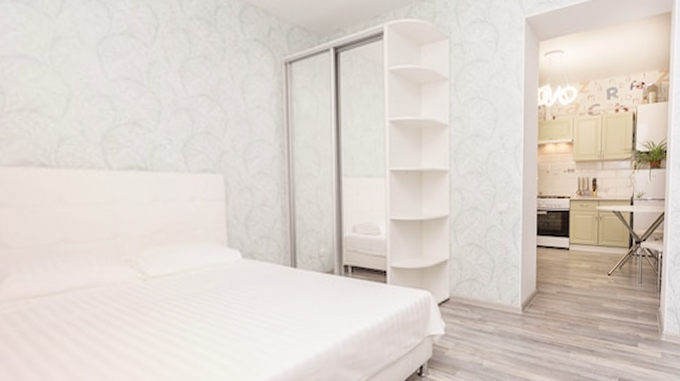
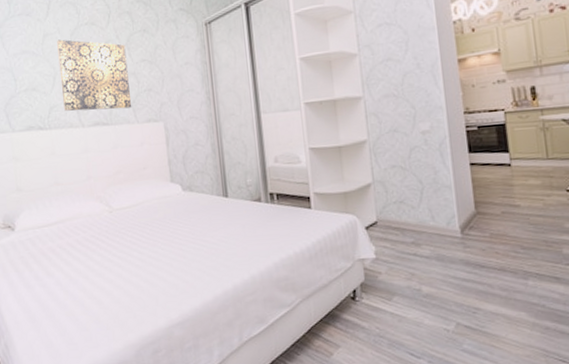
wall art: none [75,47,183,152] -> present [57,39,132,111]

